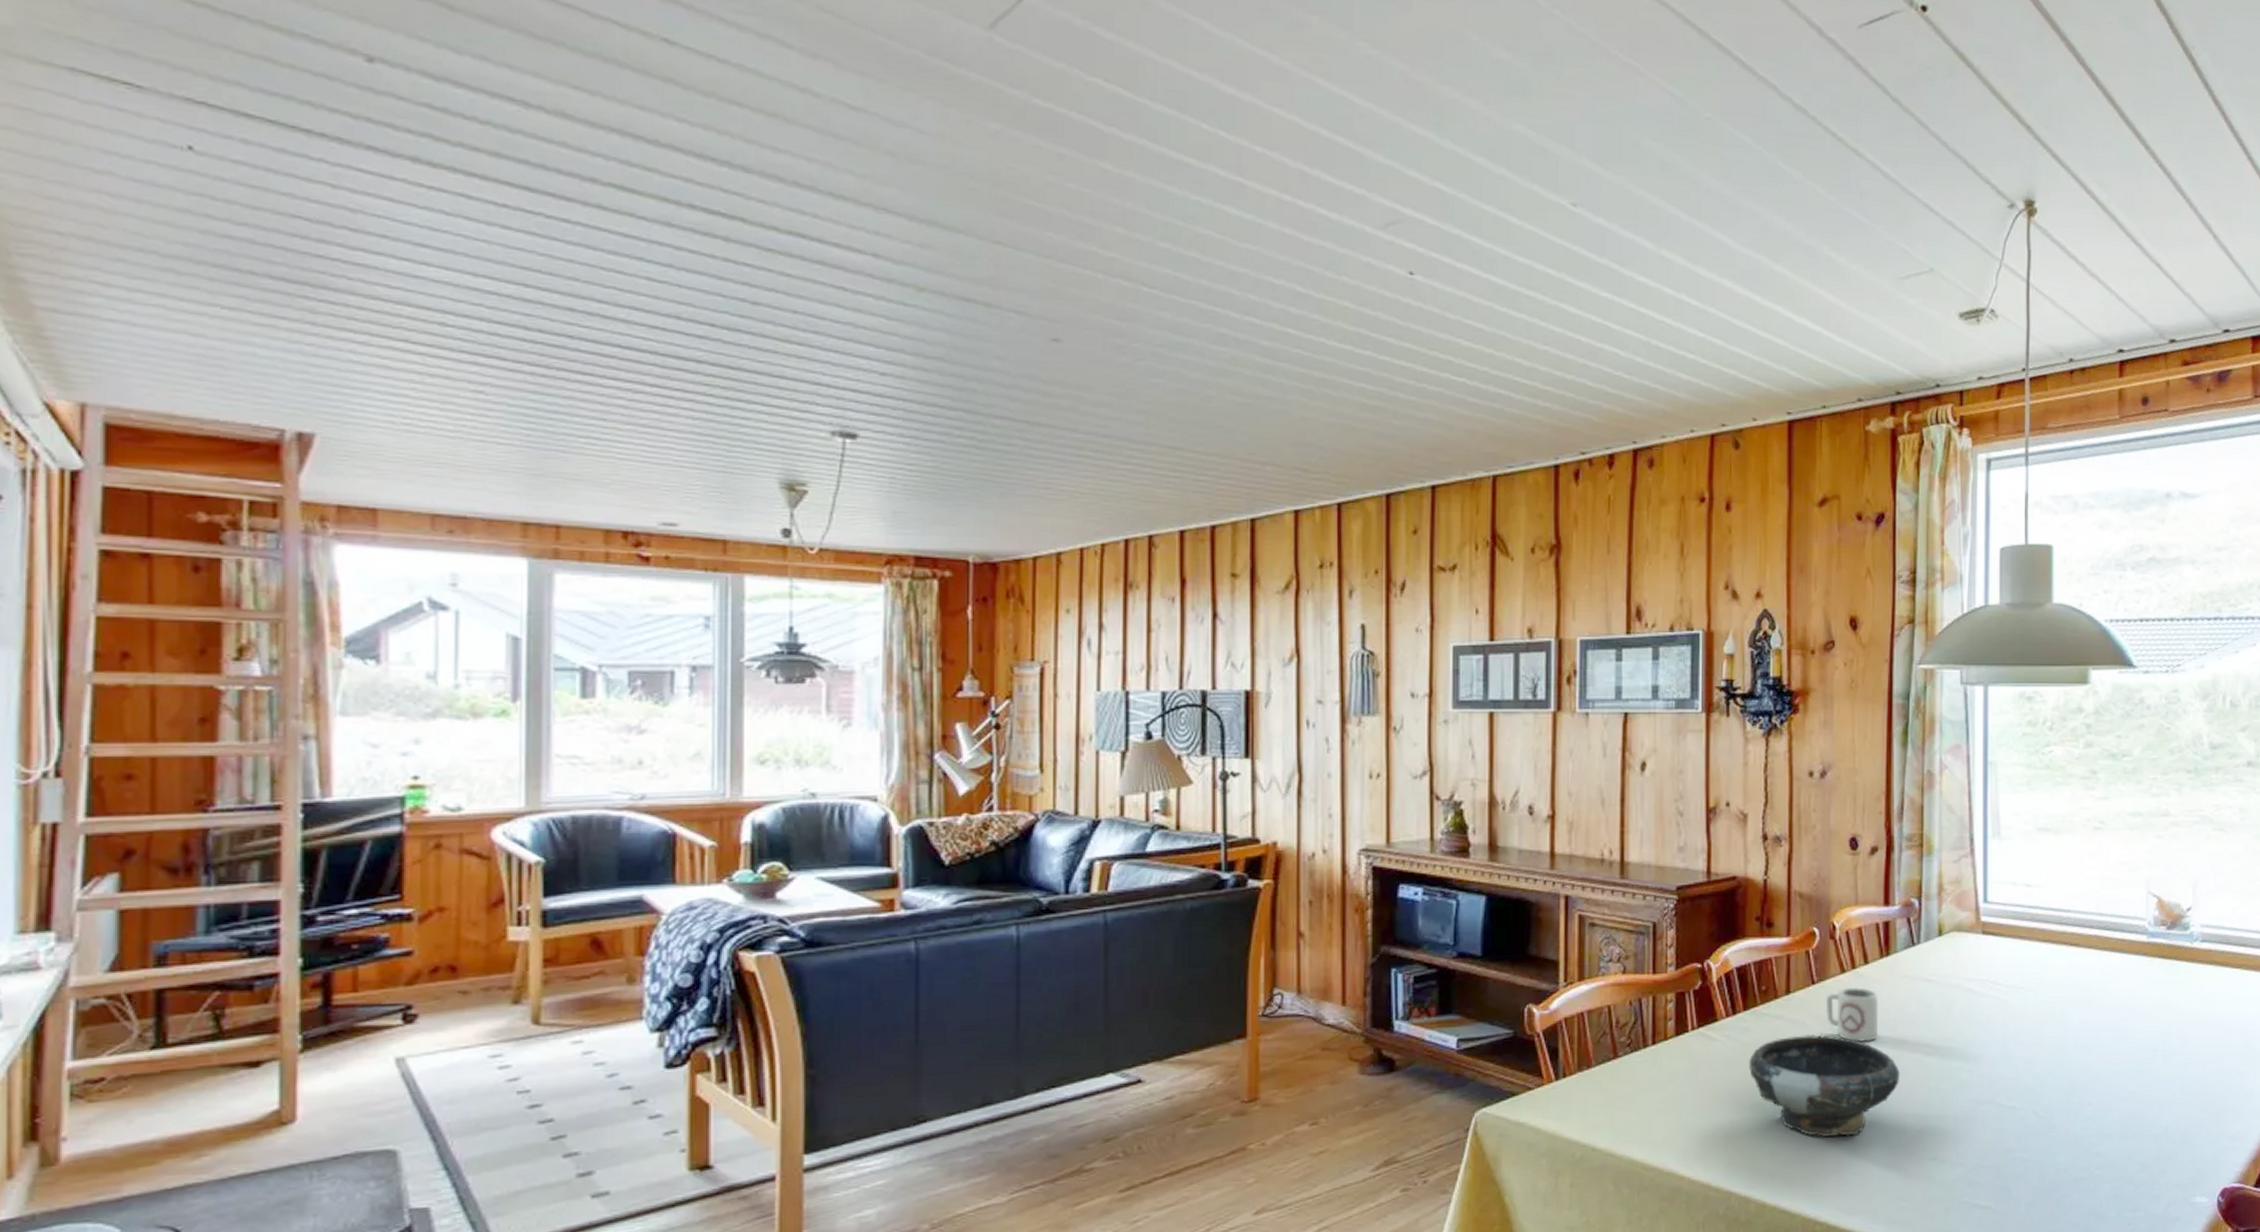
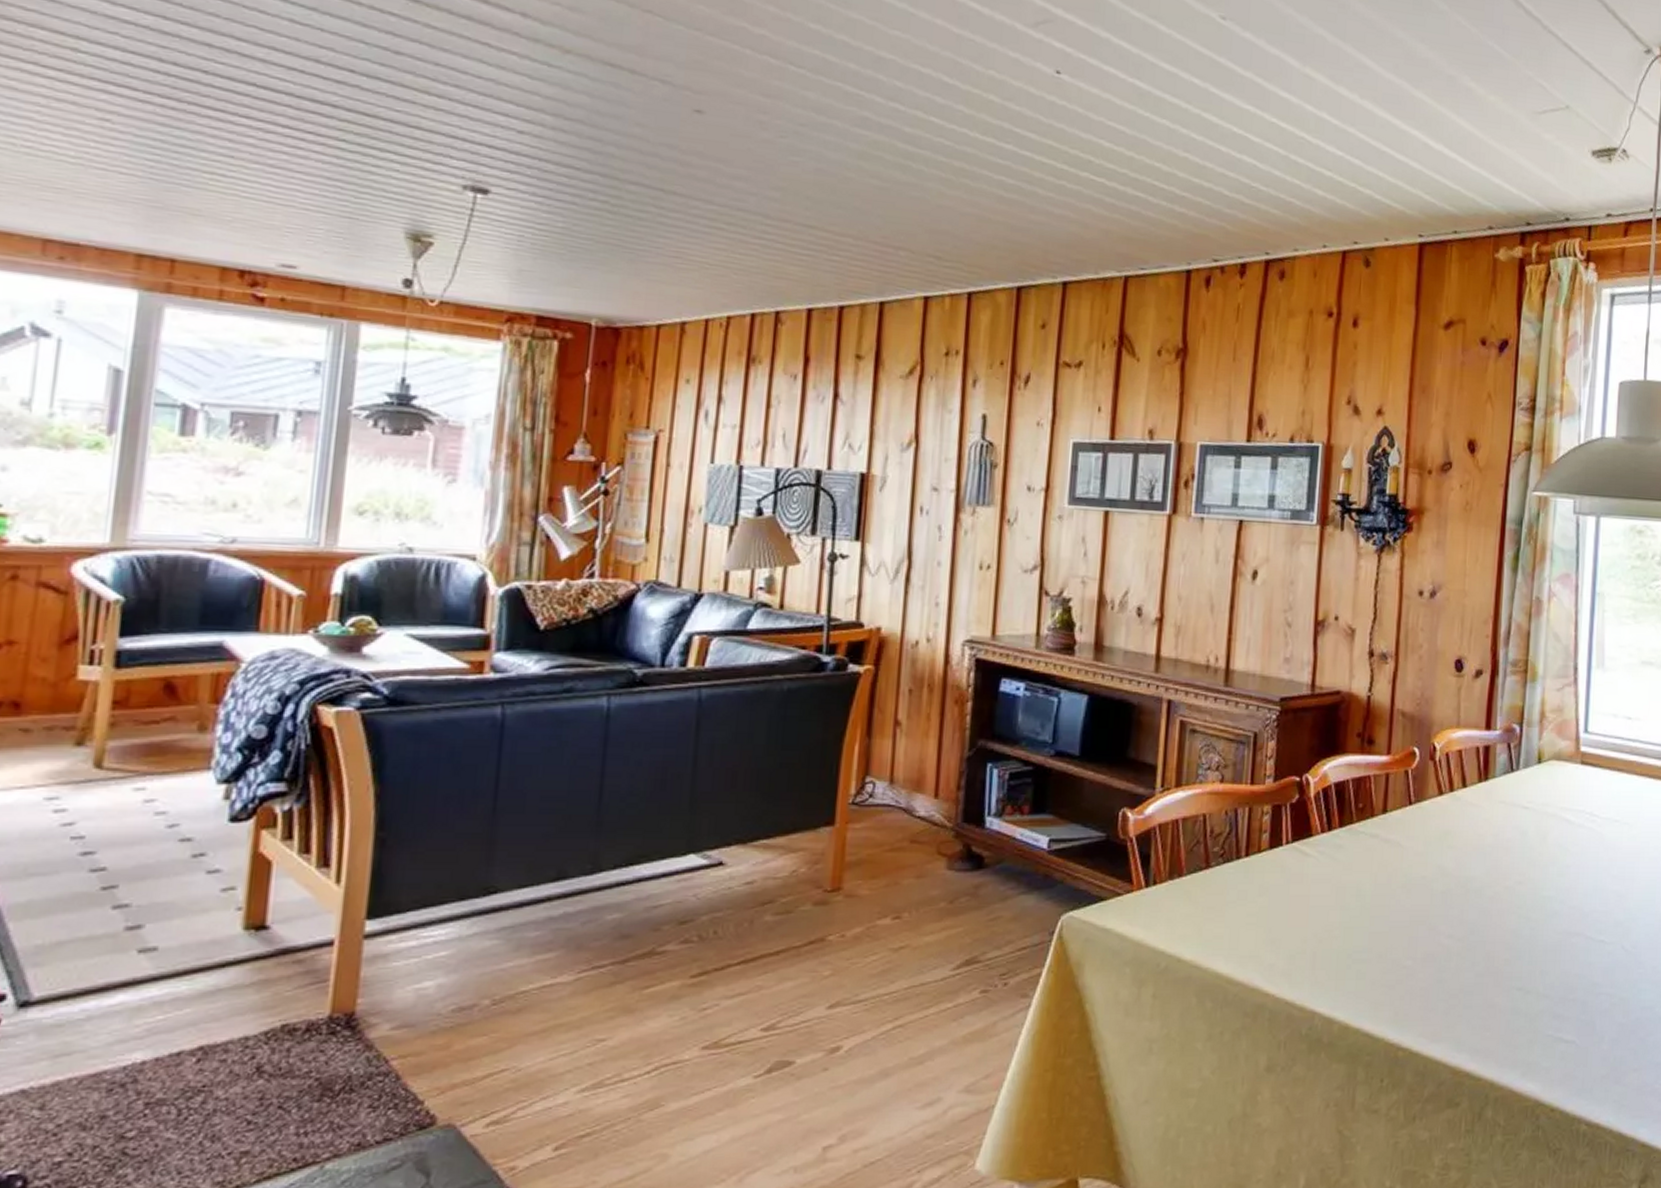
bowl: present [1749,1035,1901,1137] -> none [1341,855,1492,961]
cup: present [1825,987,1878,1042] -> none [1421,811,1474,866]

